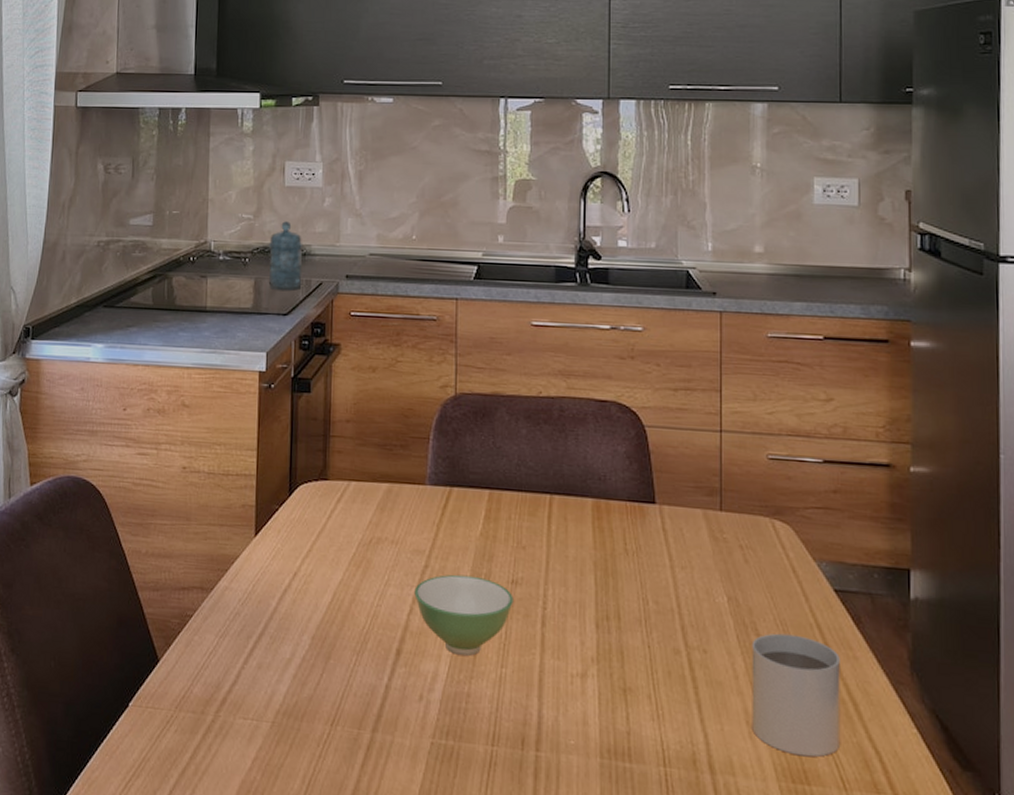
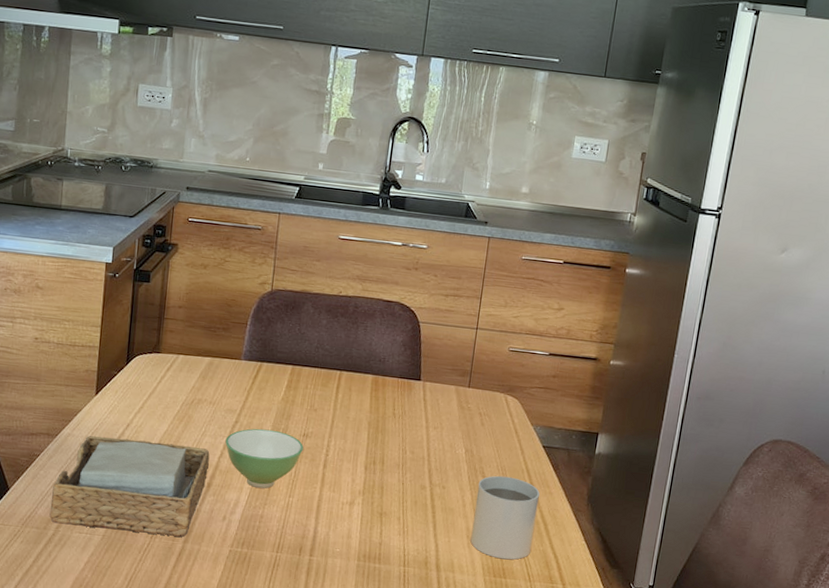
napkin holder: none [207,589,397,725] -> present [49,436,210,538]
canister: present [268,221,303,292] -> none [118,137,151,198]

